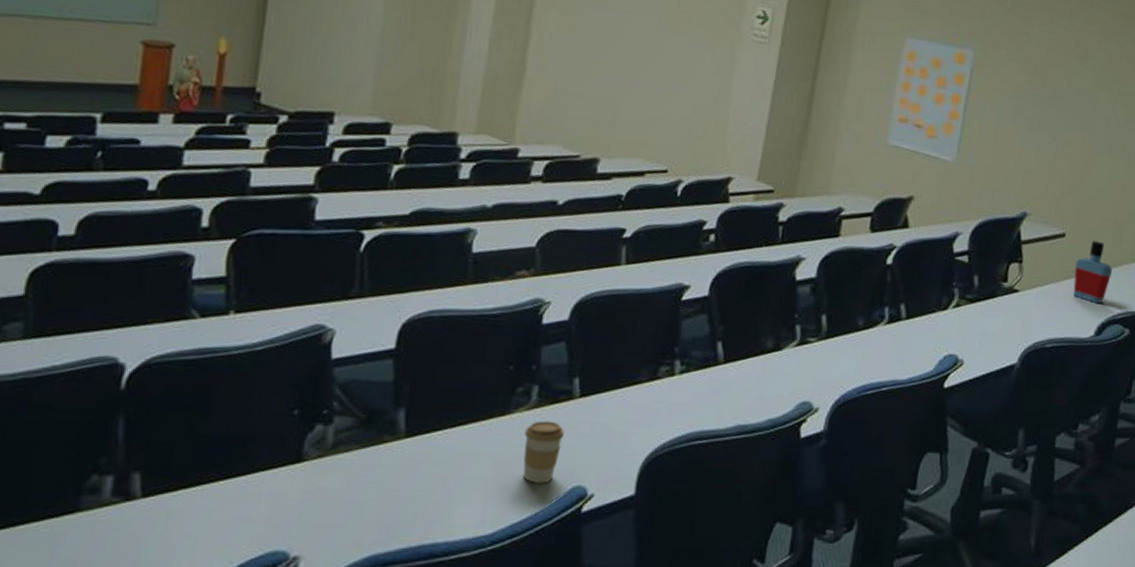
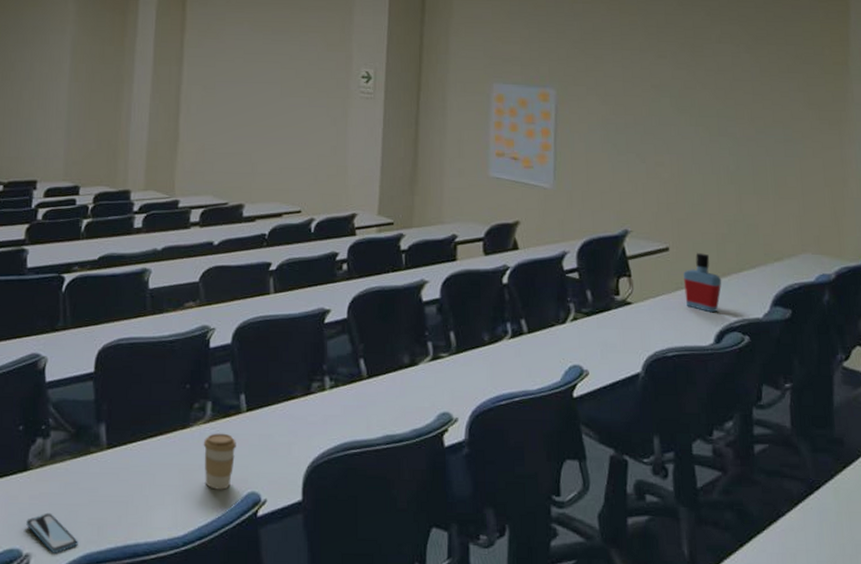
smartphone: none [296,510,362,555] -> present [26,512,78,553]

